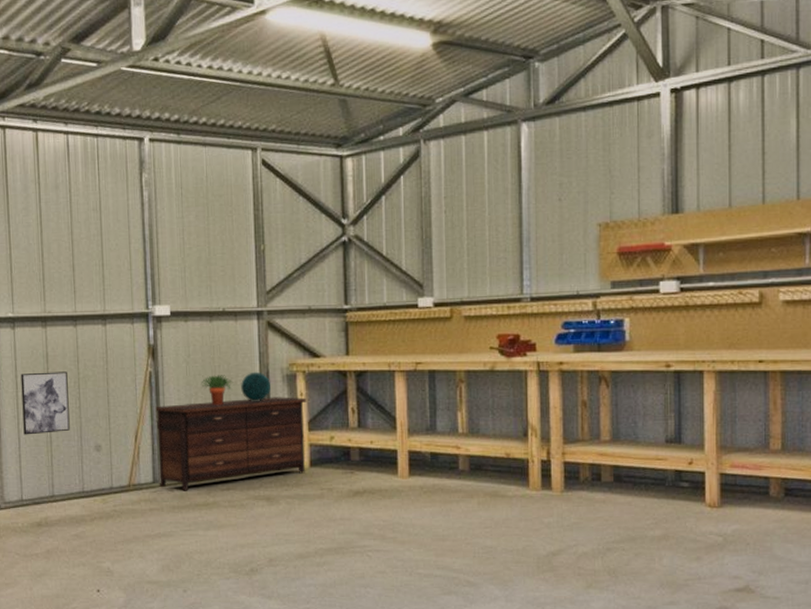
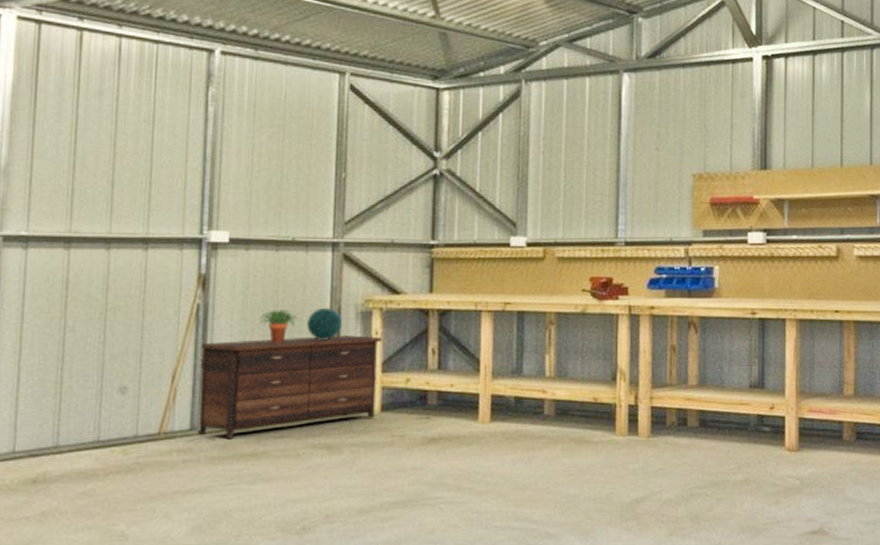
wall art: present [20,371,70,435] -> none [25,301,92,374]

